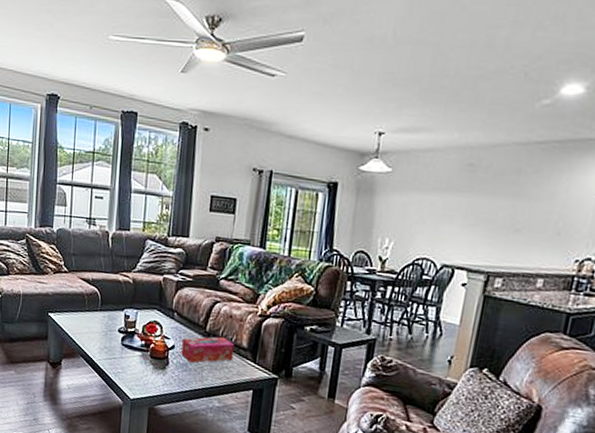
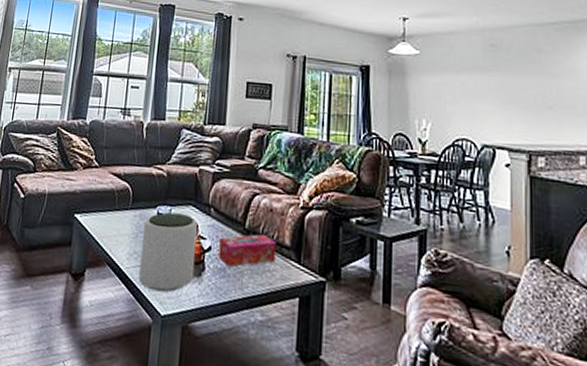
plant pot: none [110,314,162,381] -> present [139,212,197,292]

